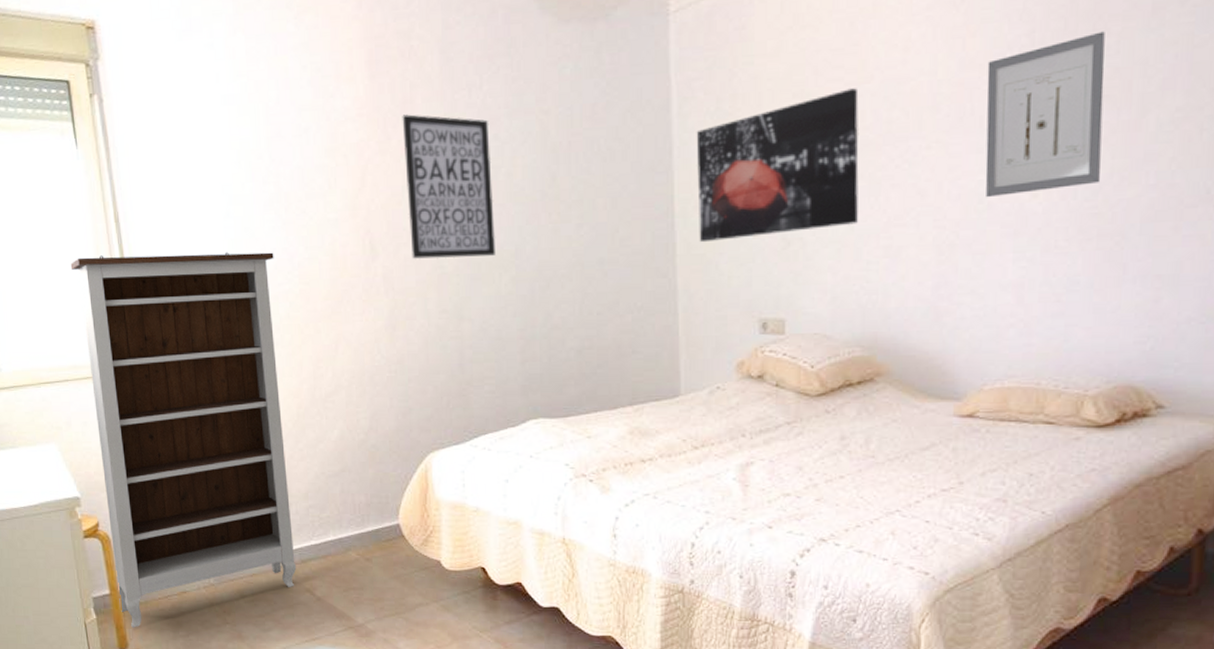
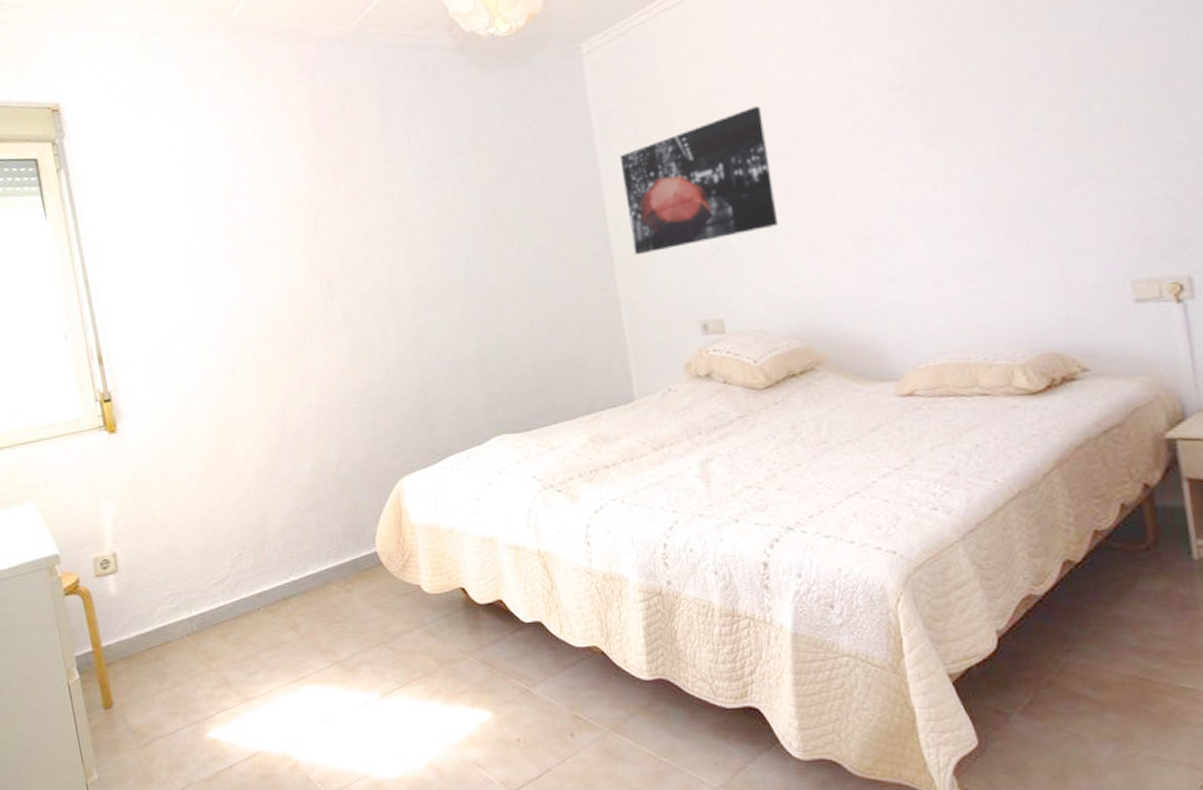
bookshelf: present [70,251,297,628] -> none [43,299,279,685]
wall art: present [402,114,495,259] -> none [348,161,446,294]
wall art: present [985,31,1105,198] -> none [872,39,991,193]

